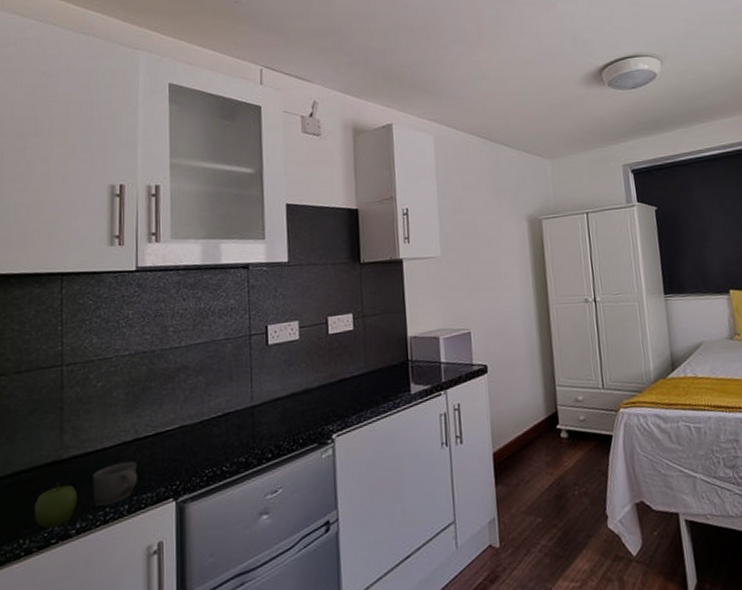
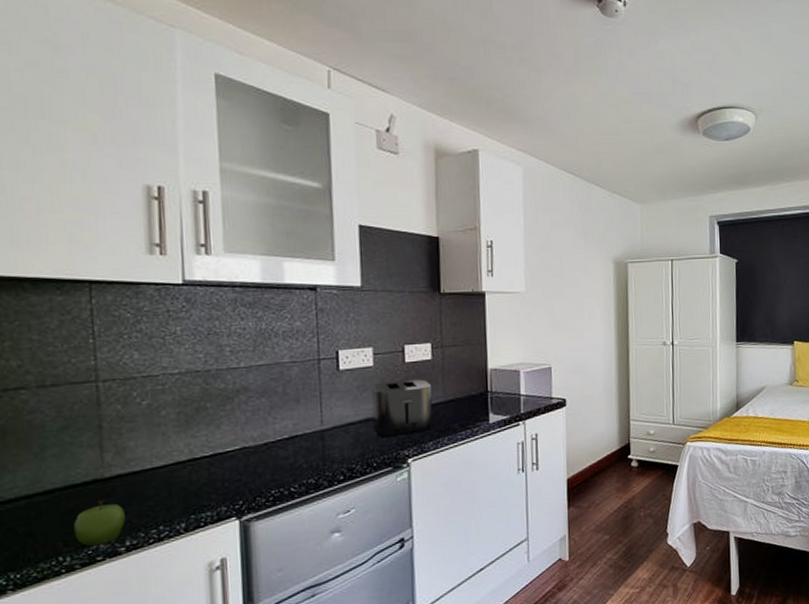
mug: present [93,461,138,507] -> none [142,480,196,526]
toaster: none [298,350,356,413] -> present [371,379,433,438]

